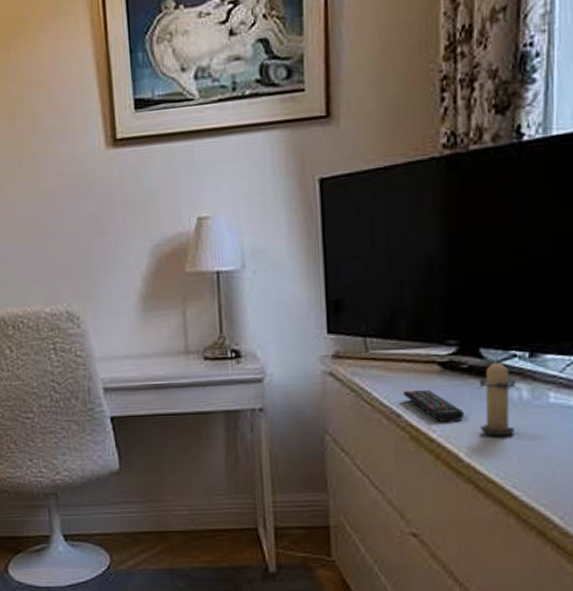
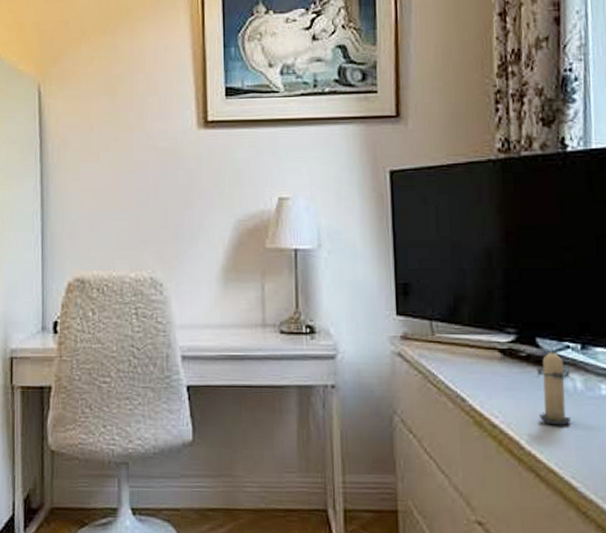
remote control: present [403,390,465,423] -> none [467,376,525,410]

